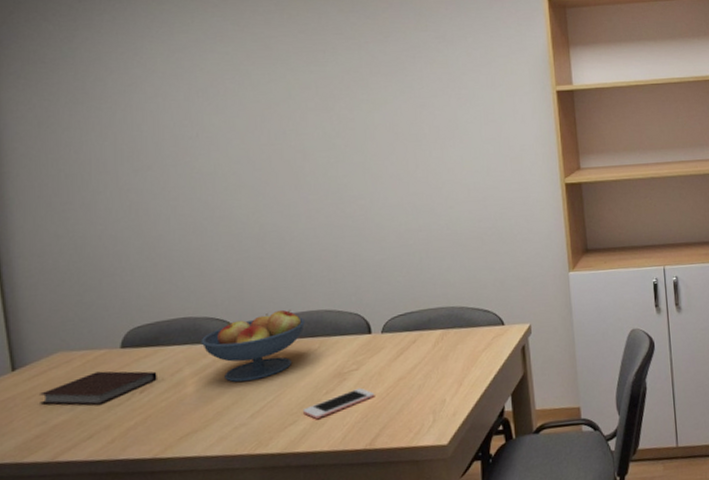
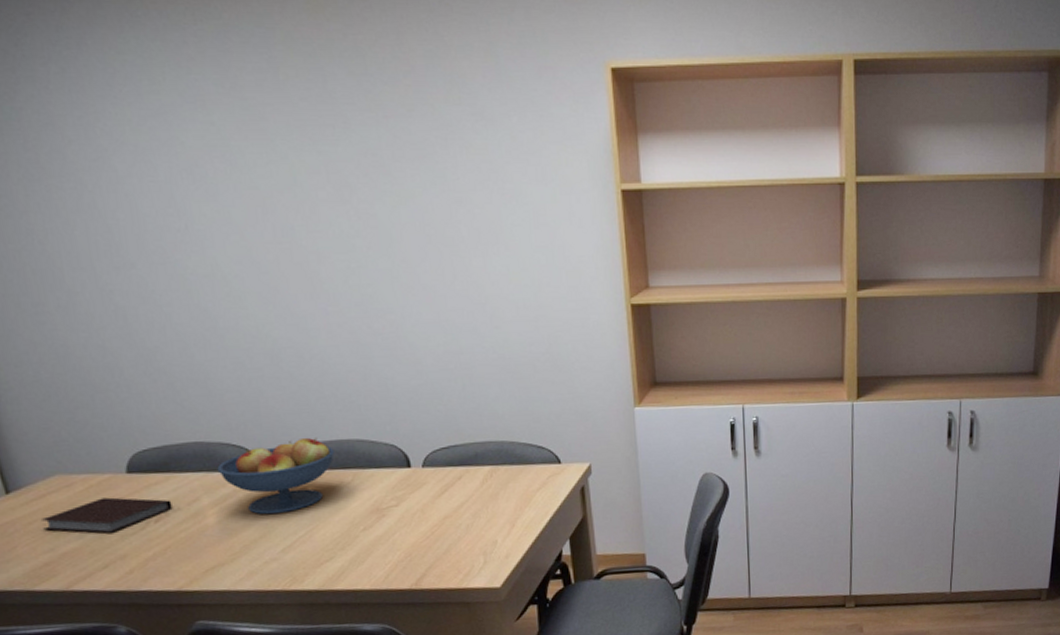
cell phone: present [303,387,375,419] -> none [340,525,419,556]

